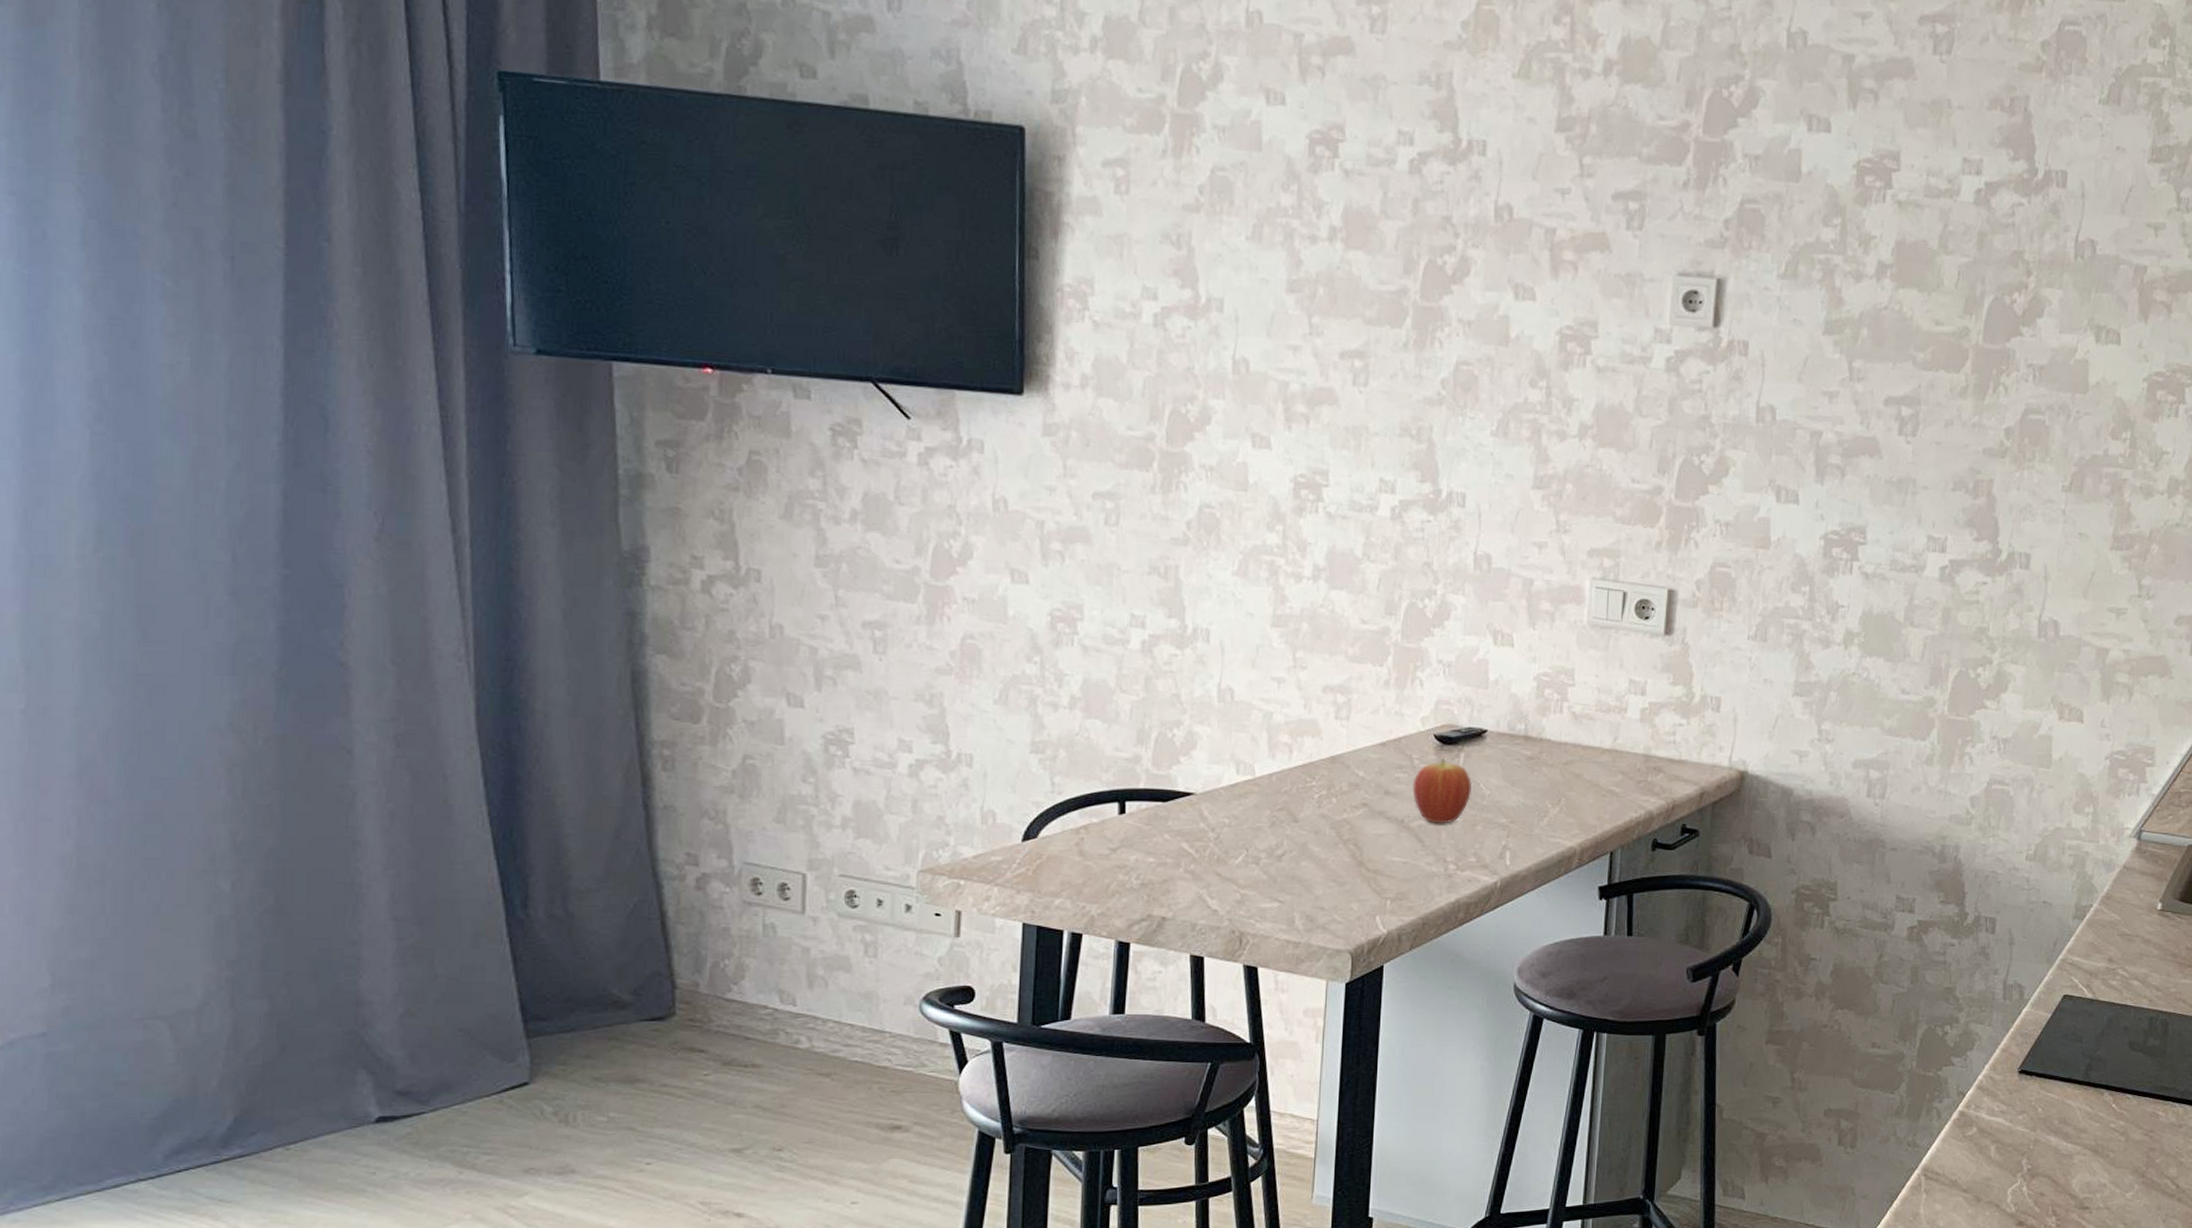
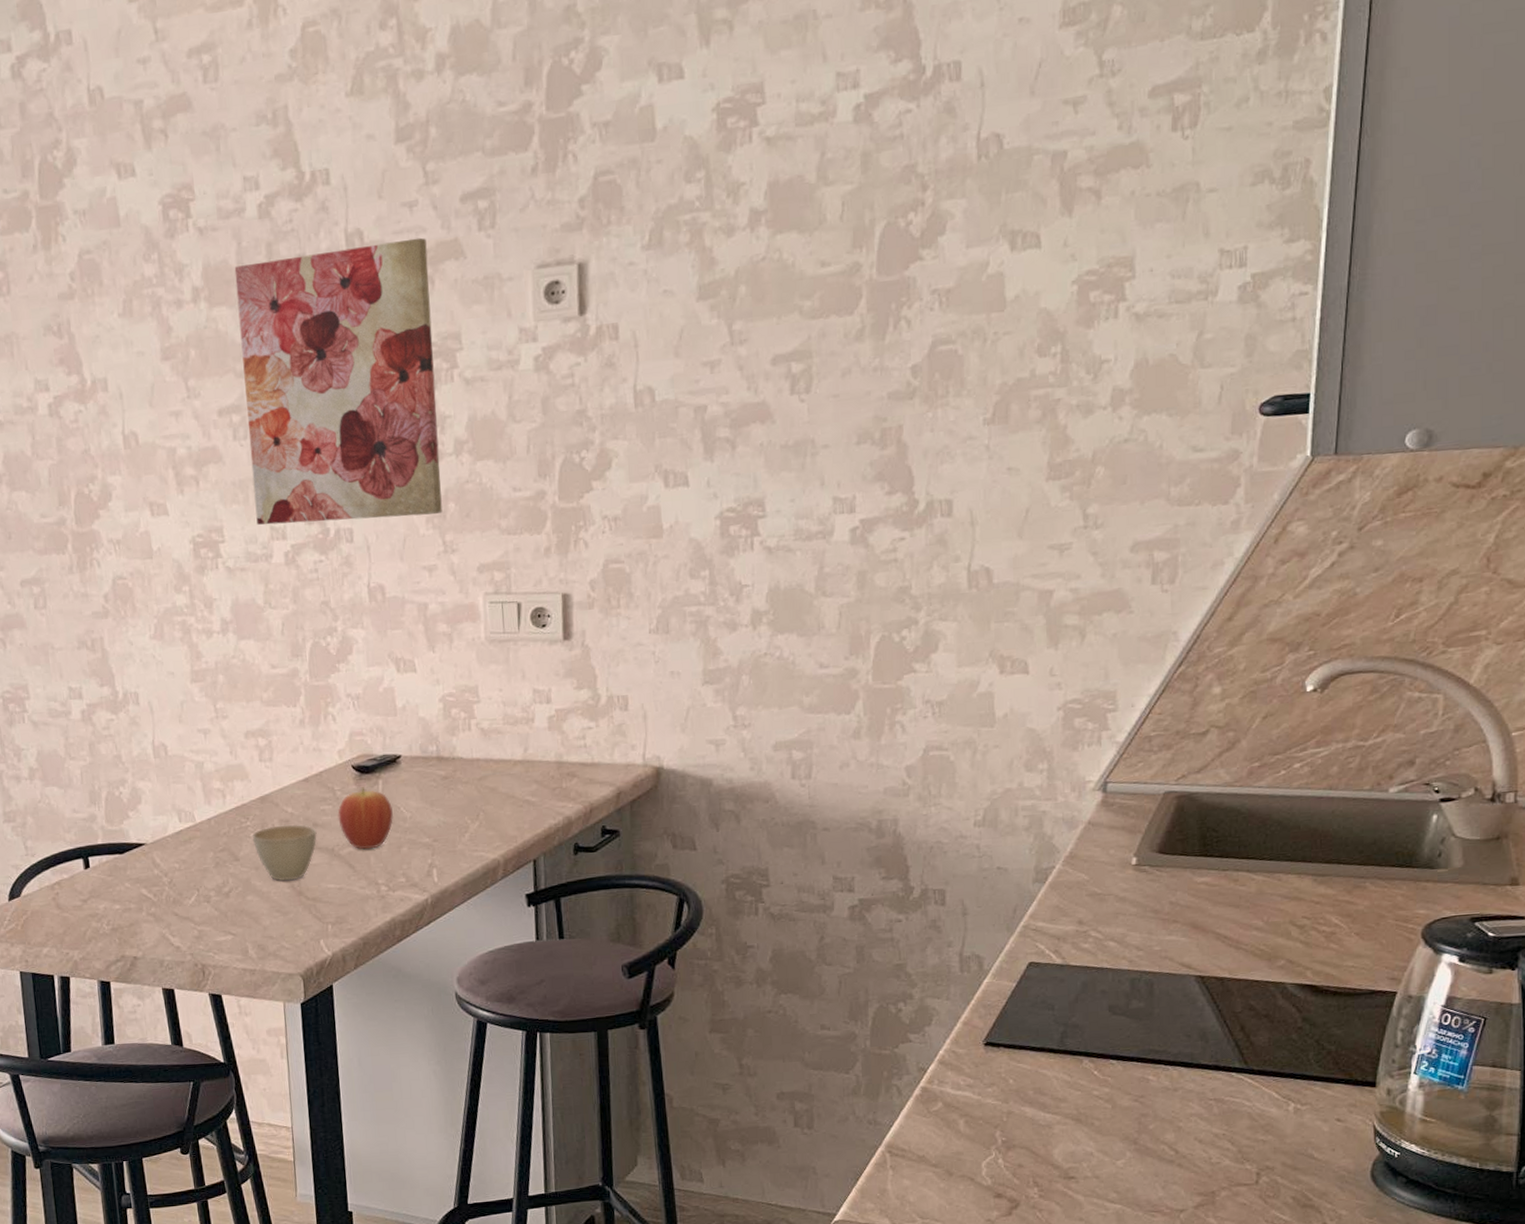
cup: none [1316,789,1389,849] -> present [252,824,318,881]
wall art: none [1366,214,1575,493] -> present [234,237,443,525]

